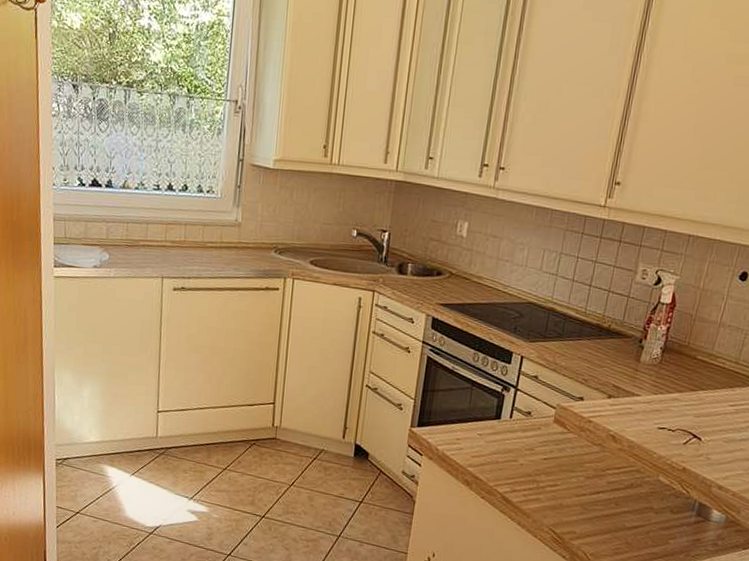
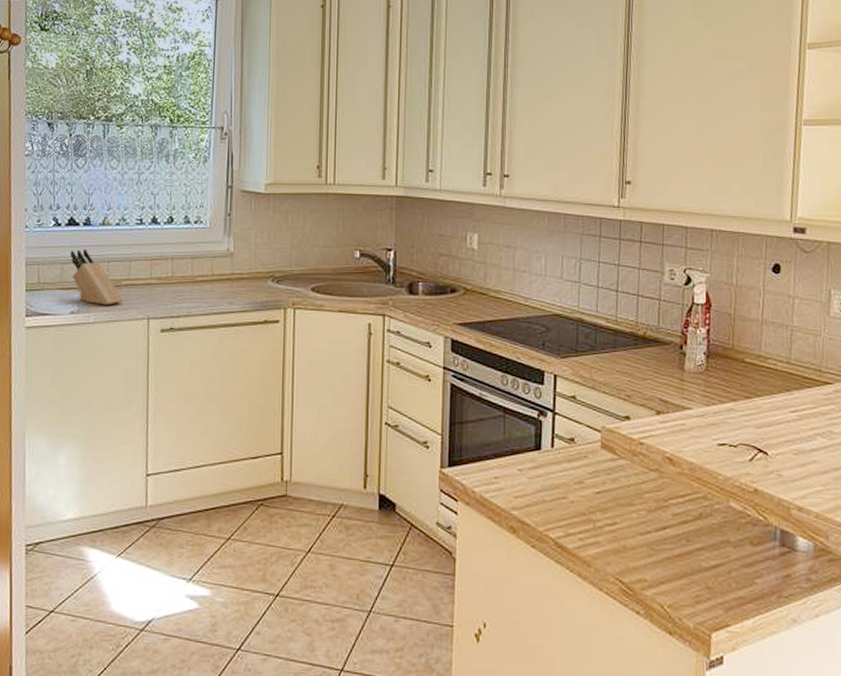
knife block: none [94,209,141,263] -> present [71,249,124,305]

